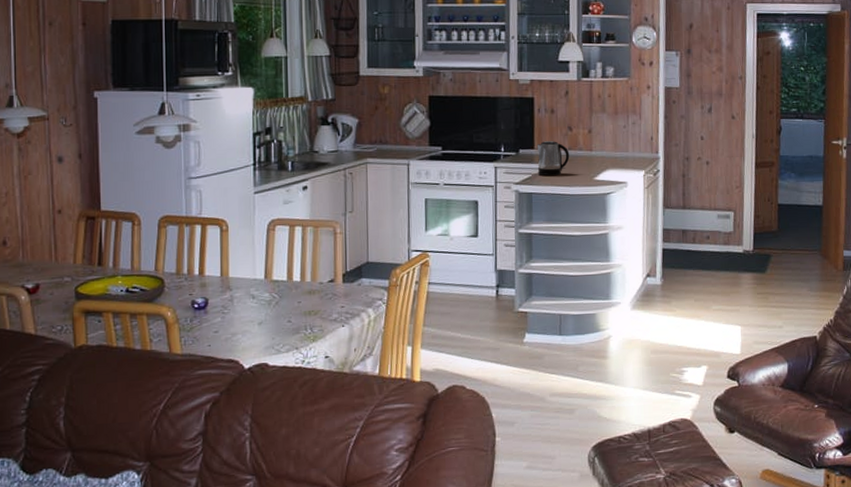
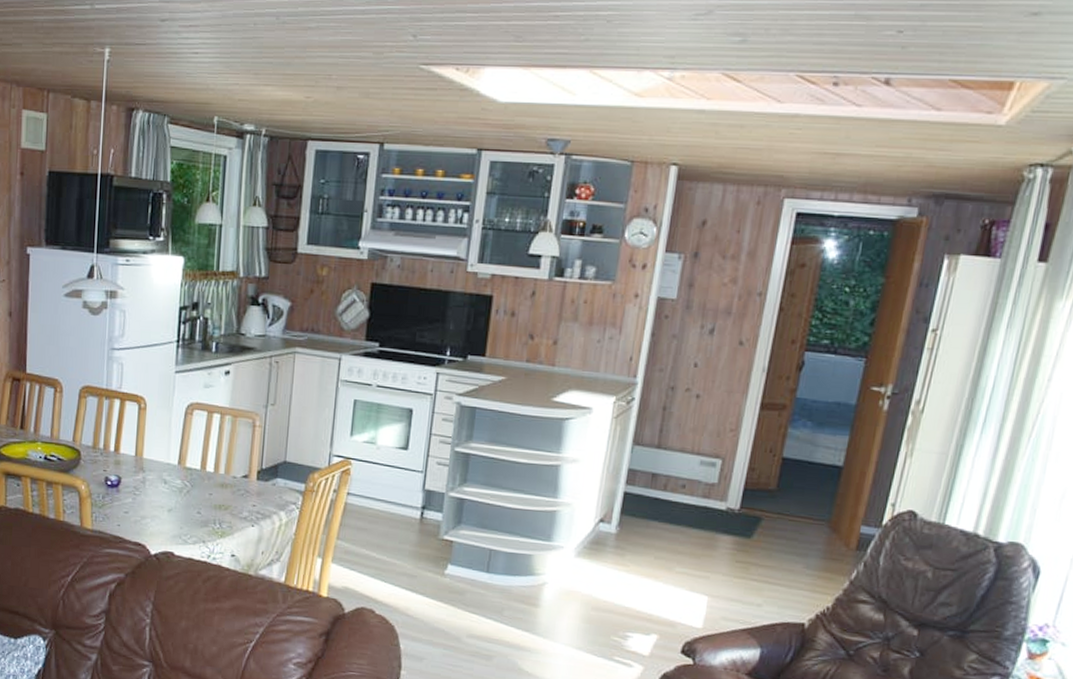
kettle: present [536,140,570,177] -> none [485,348,527,392]

